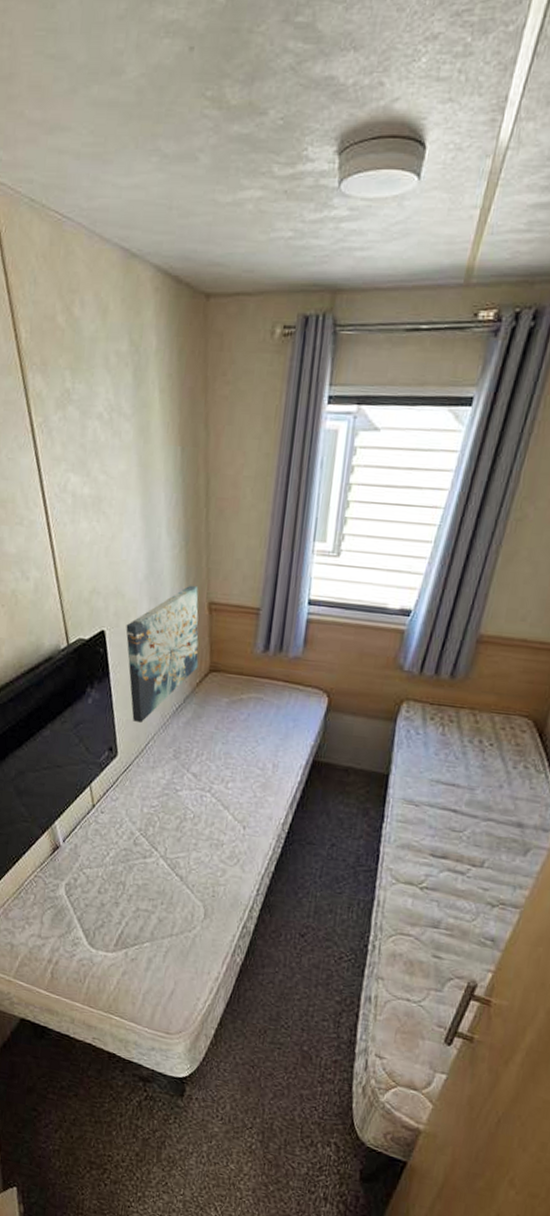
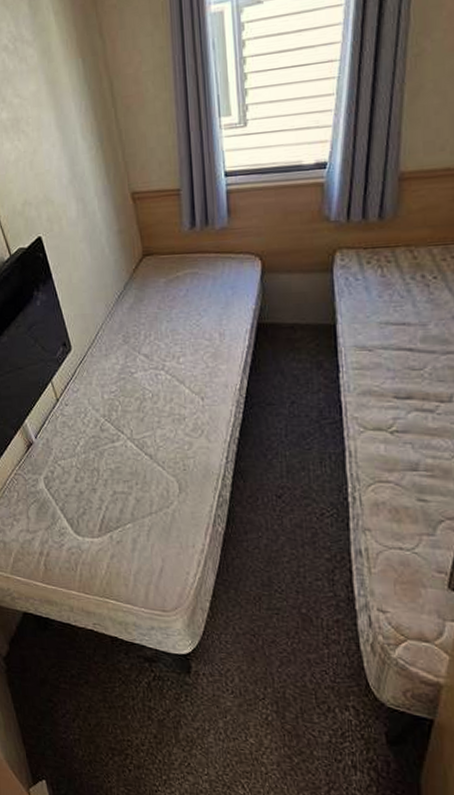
wall art: present [126,585,199,724] -> none [59,179,132,316]

